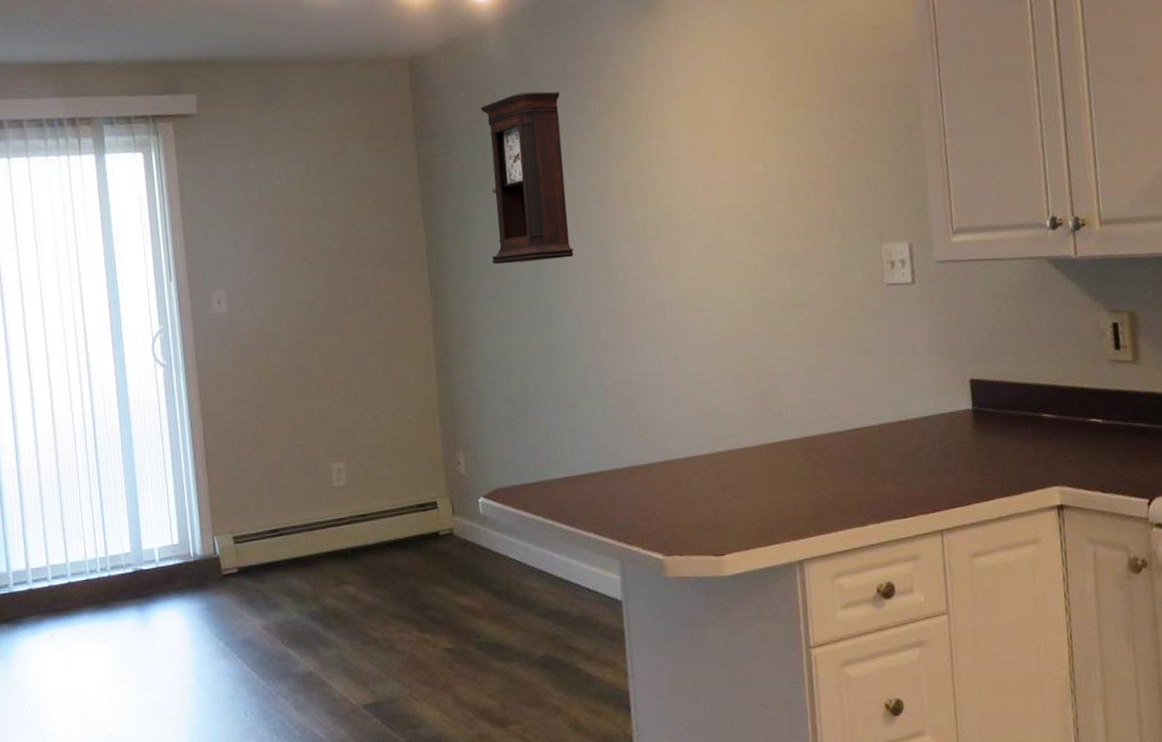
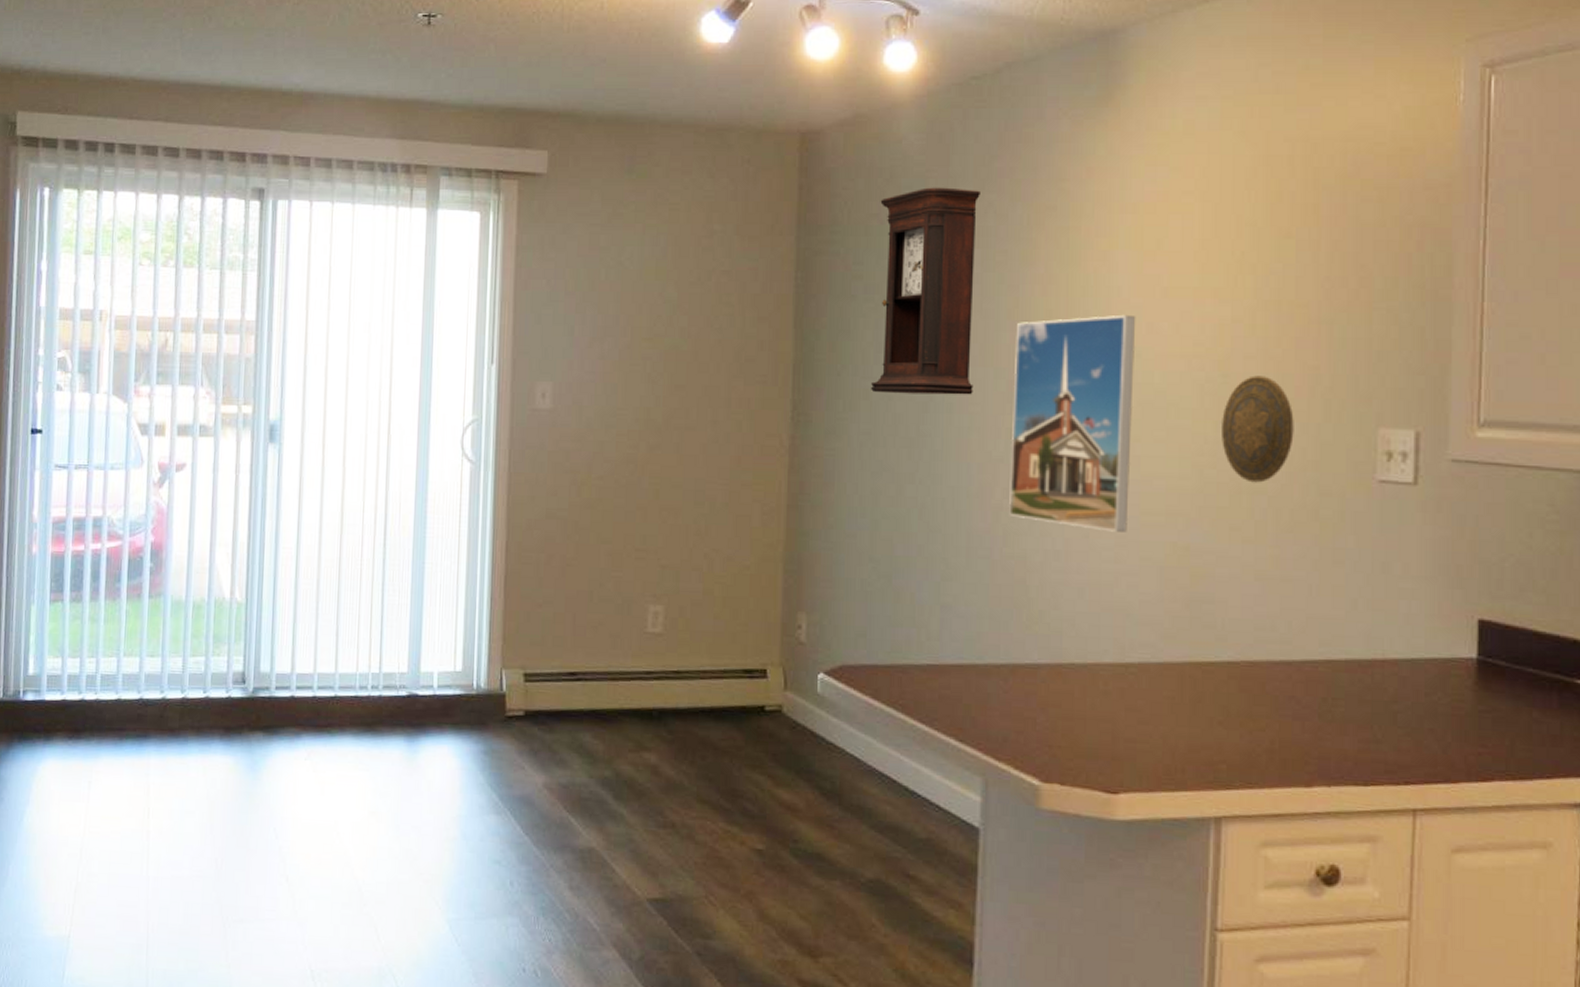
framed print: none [602,178,706,351] -> present [1009,314,1136,532]
decorative plate: none [766,214,822,298] -> present [1222,375,1294,483]

